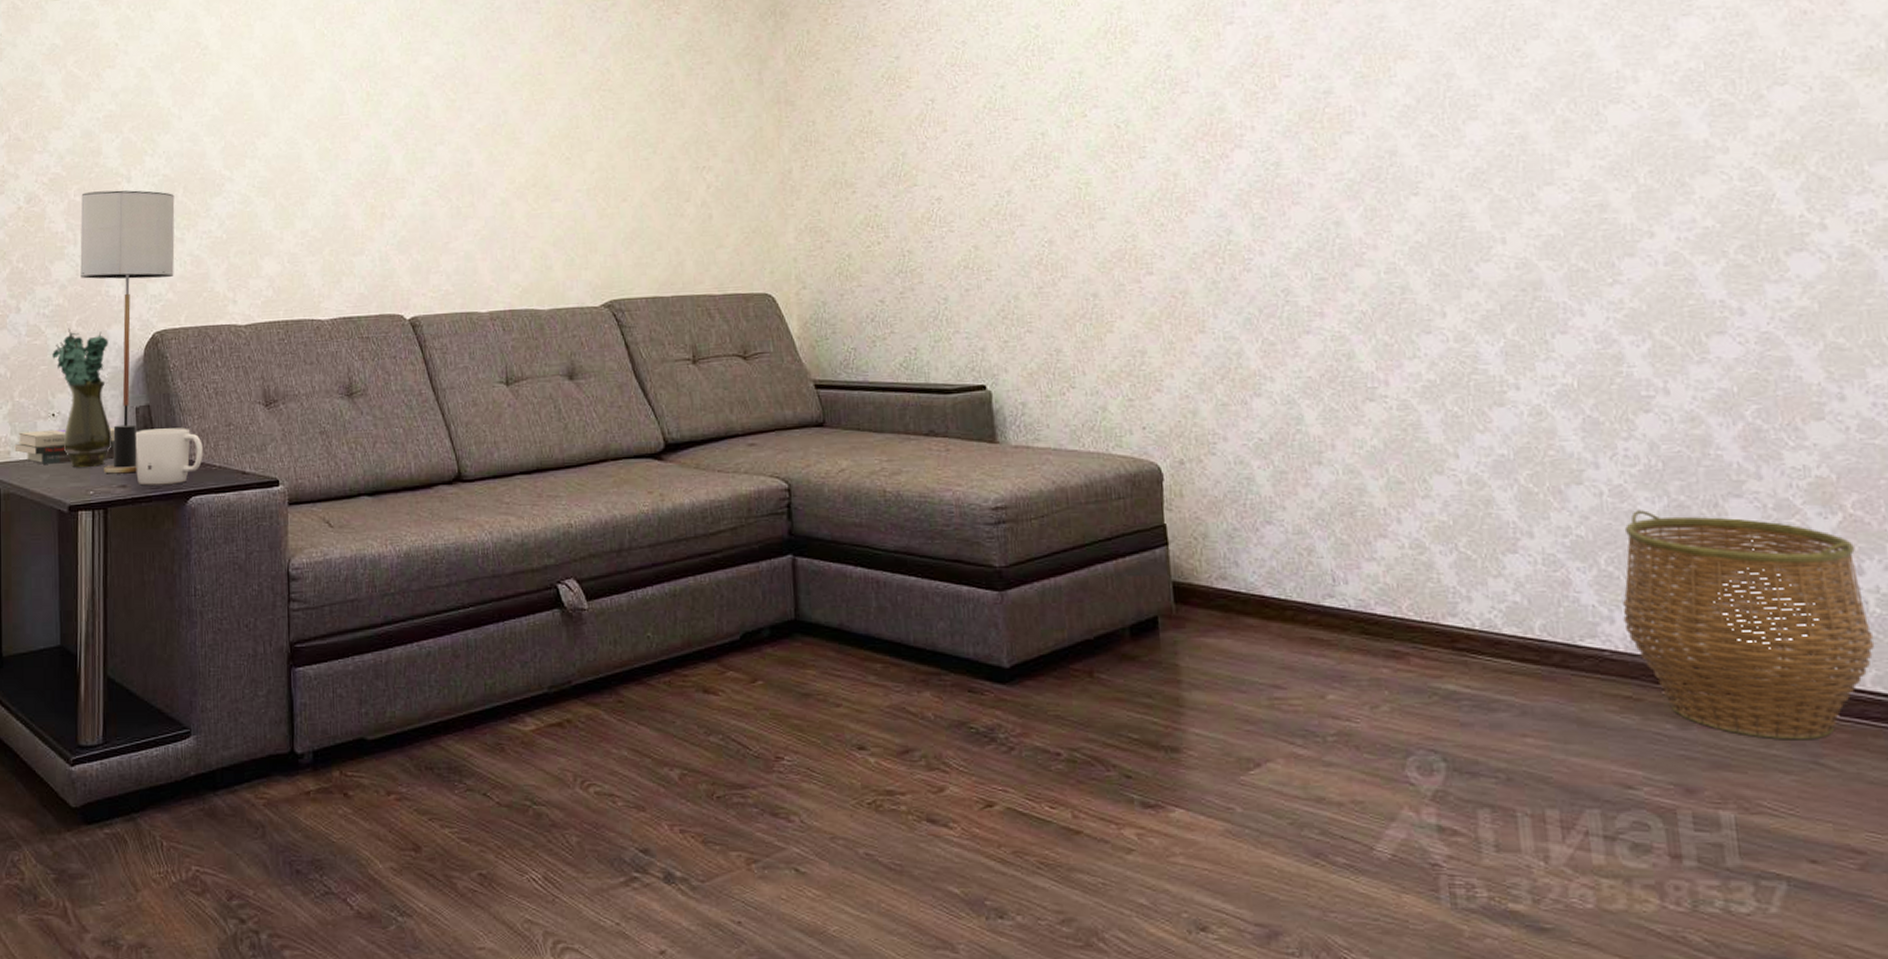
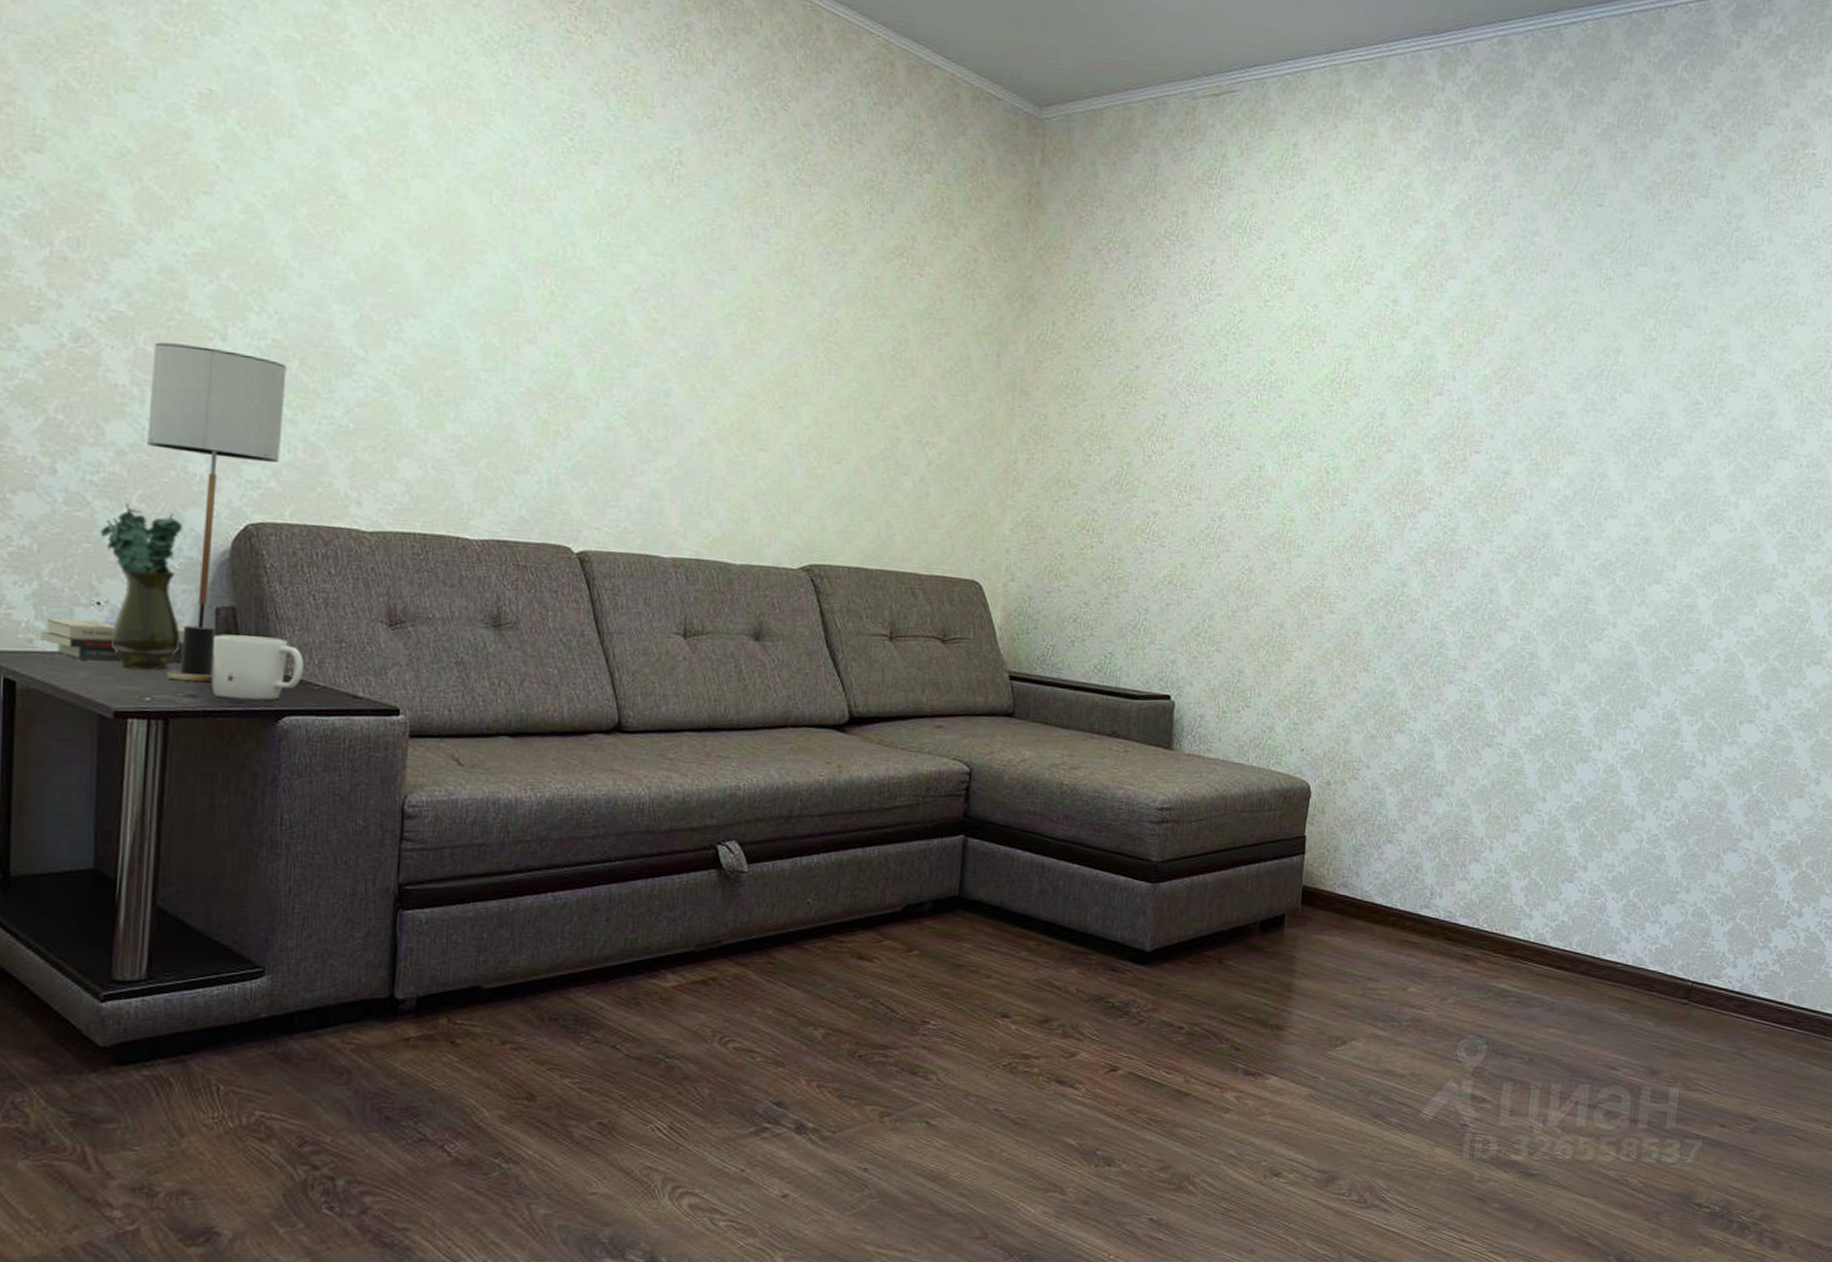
basket: present [1623,510,1875,740] -> none [1636,856,1800,1038]

